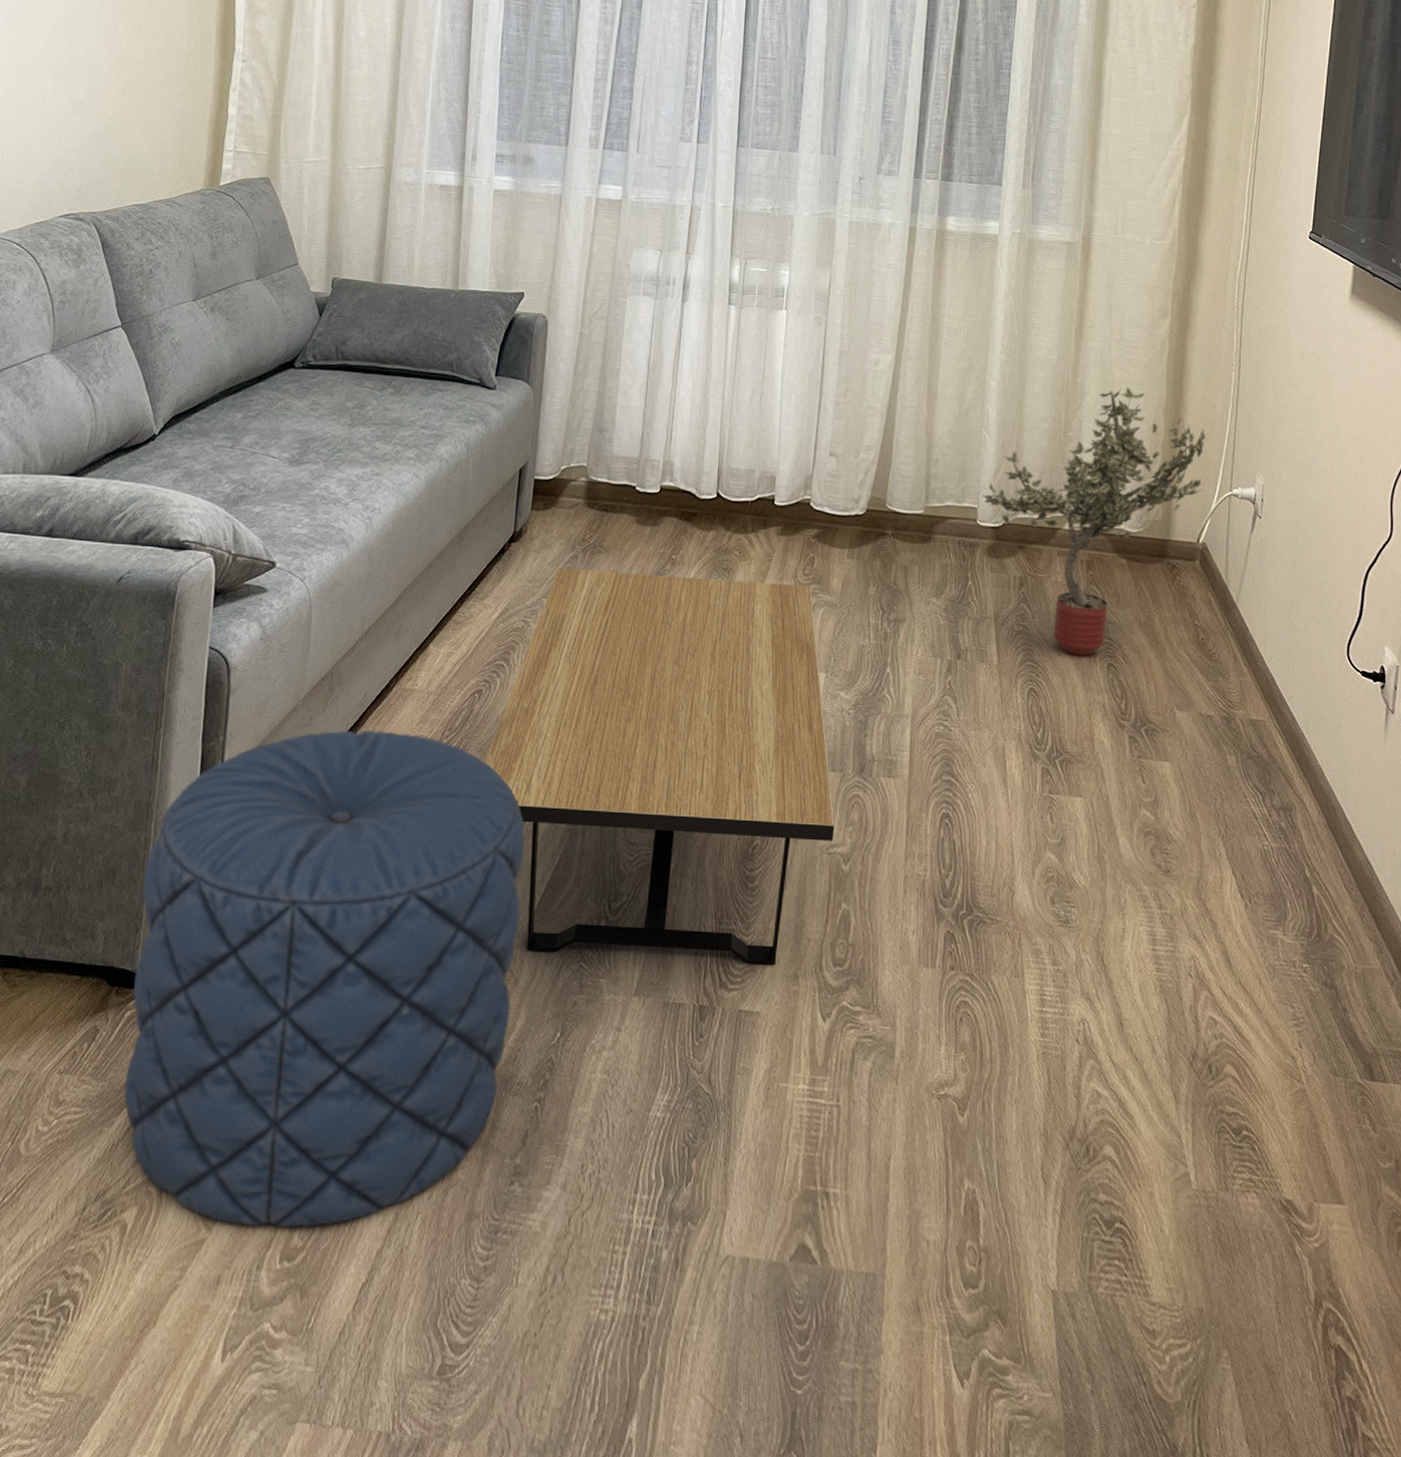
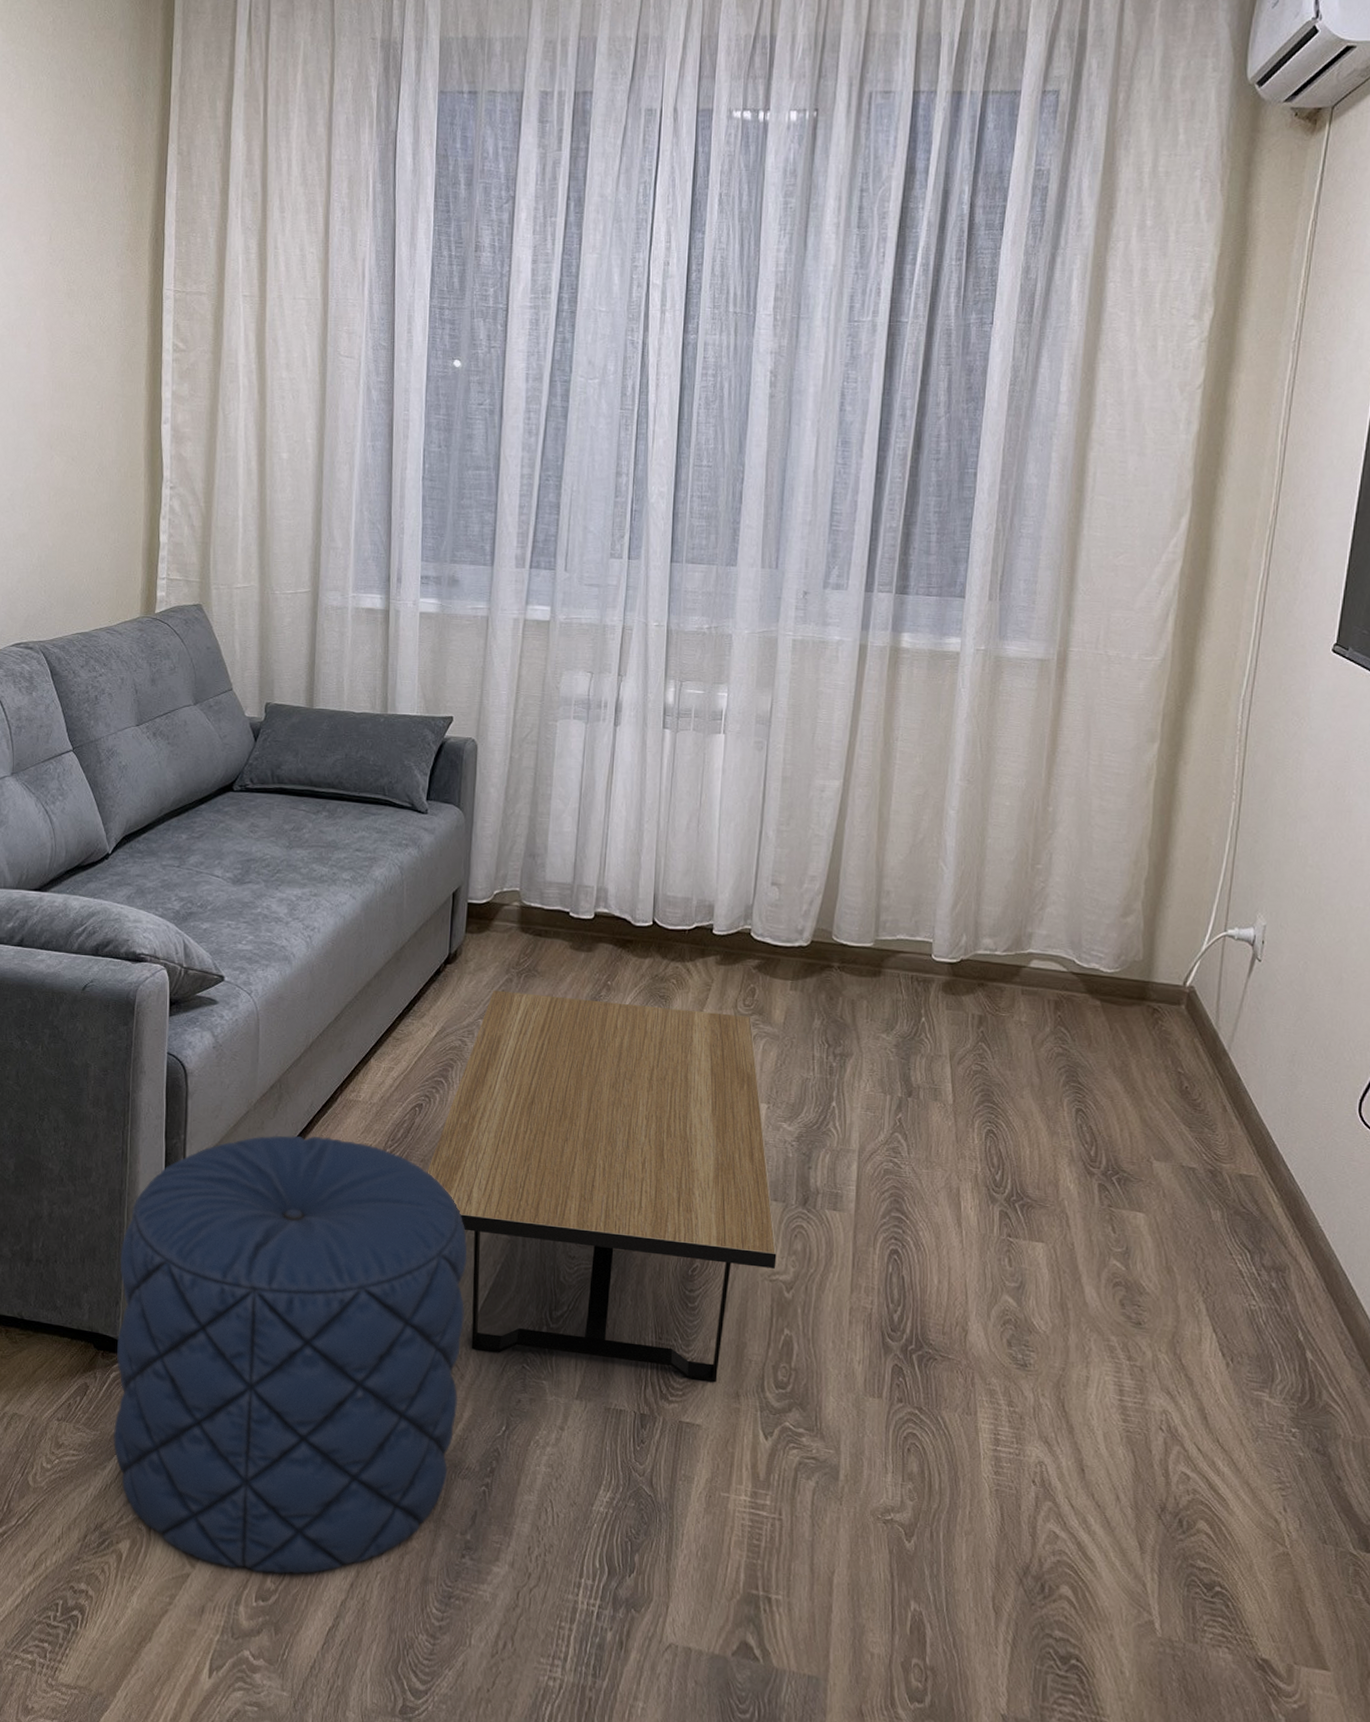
potted tree: present [982,386,1205,656] -> none [938,816,1197,1100]

